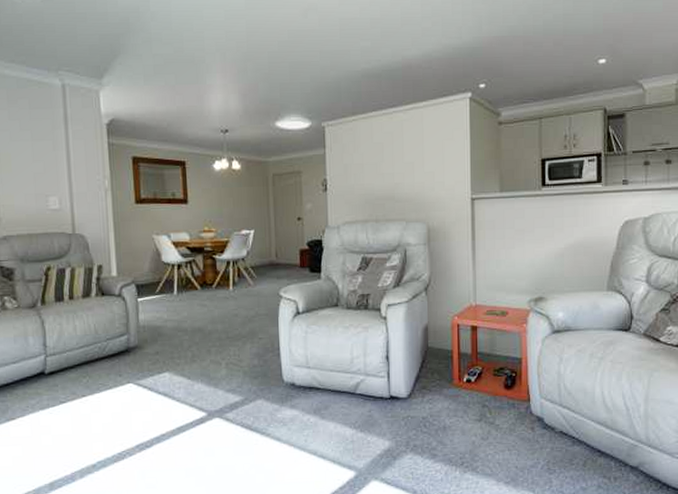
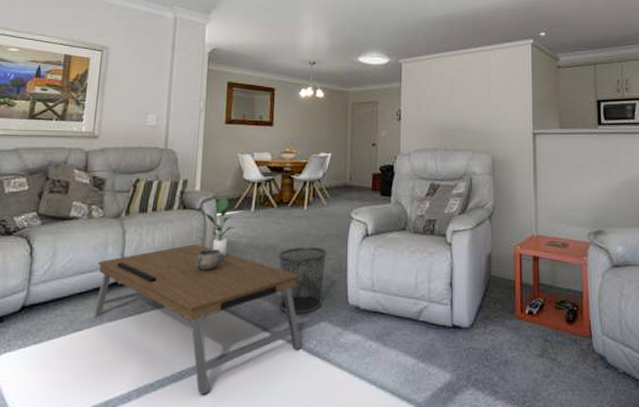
coffee table: none [20,330,239,472] -> present [94,244,301,395]
decorative bowl: none [120,335,152,356] -> present [194,249,225,271]
potted plant: none [125,282,158,342] -> present [204,198,234,257]
waste bin: none [207,327,258,394] -> present [278,246,327,315]

